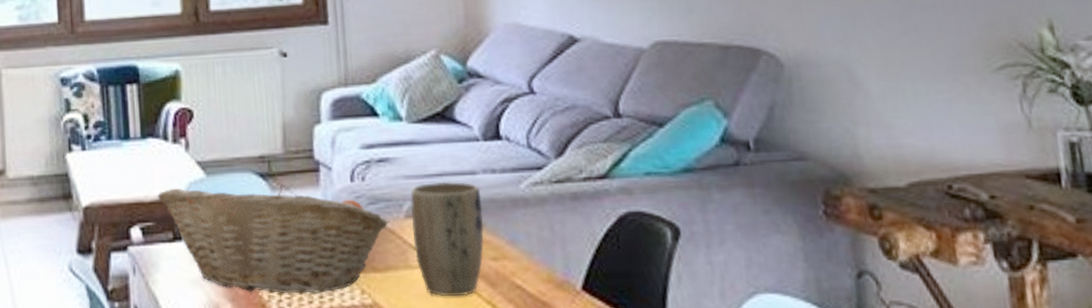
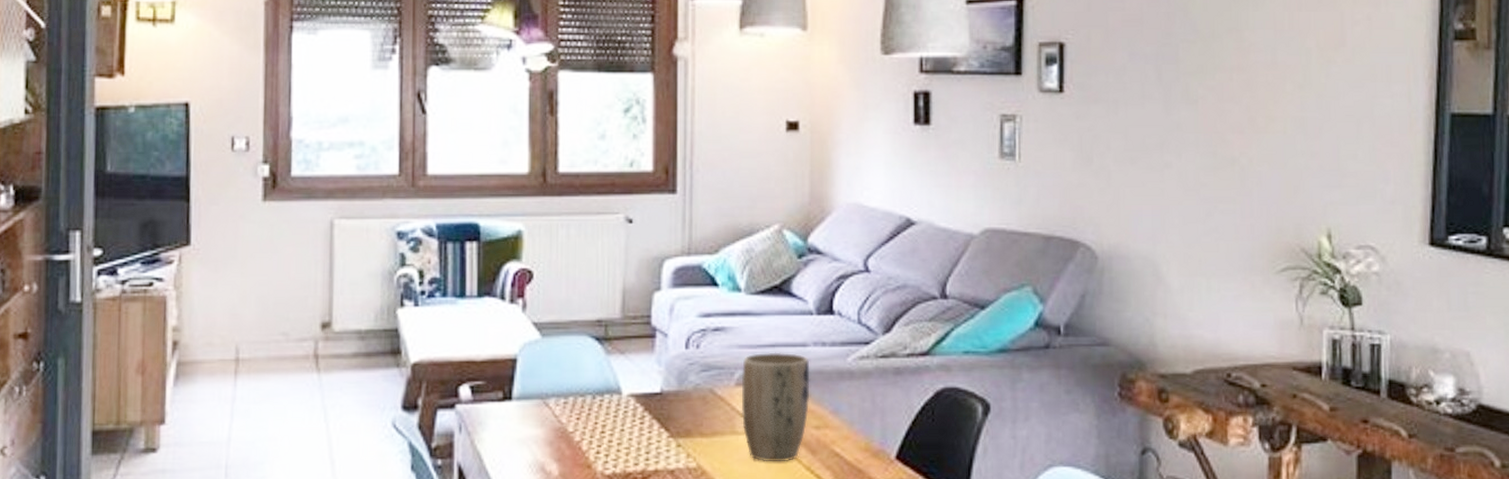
fruit basket: present [158,185,389,294] -> none [490,349,719,456]

